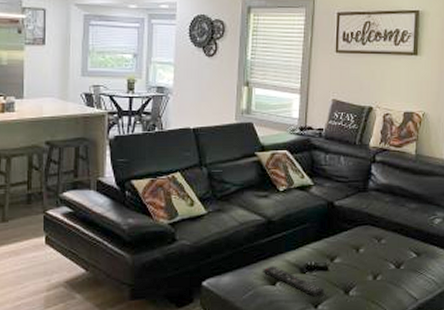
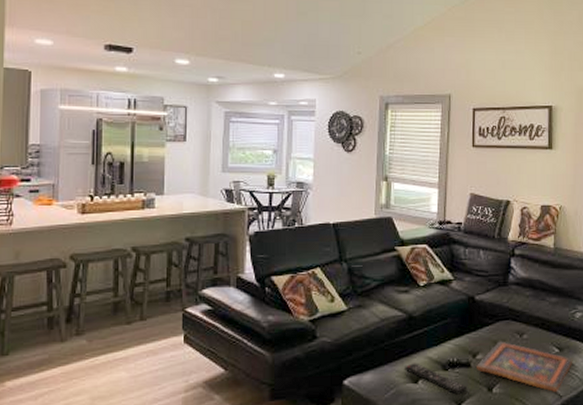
painted panel: none [334,245,430,296] -> present [477,341,573,393]

